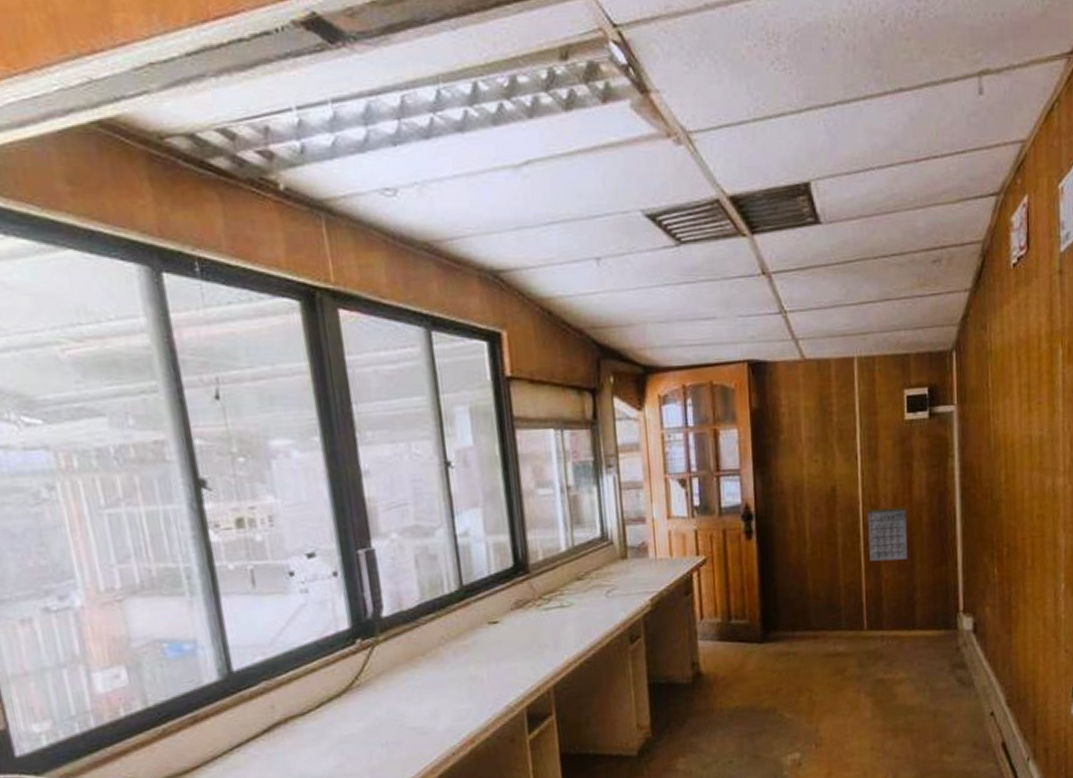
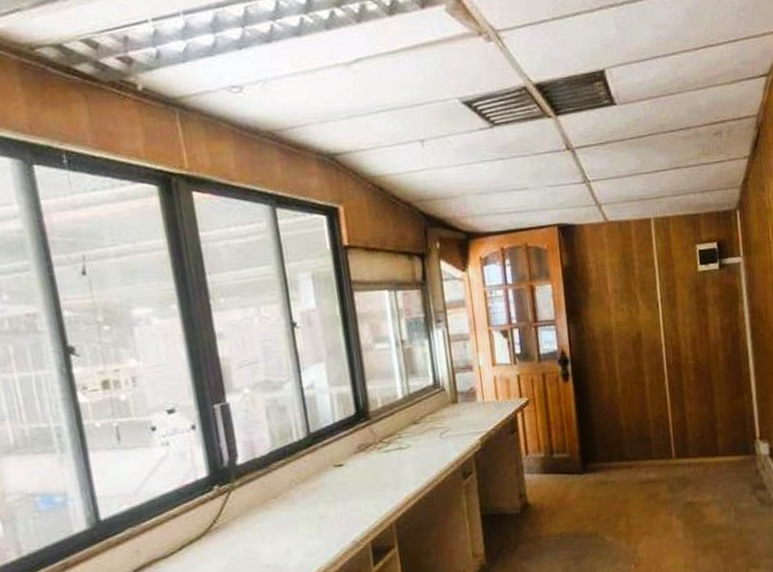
calendar: present [868,506,907,562] -> none [670,347,708,397]

